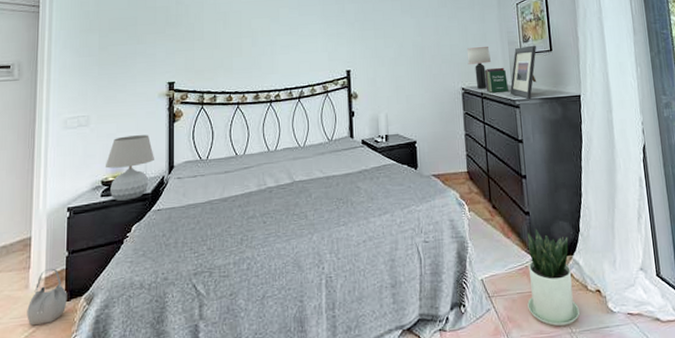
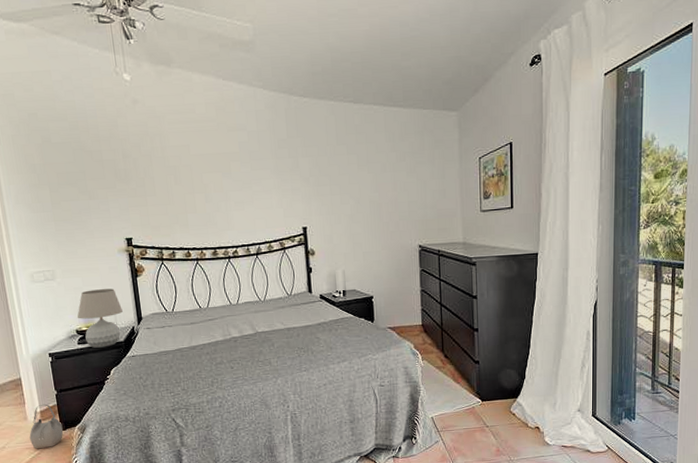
table lamp: present [467,46,491,90] -> none [425,202,449,247]
books: present [484,67,508,93] -> none [442,224,466,250]
picture frame: present [510,45,537,100] -> none [467,202,498,257]
planter: present [526,228,580,327] -> none [472,375,518,456]

